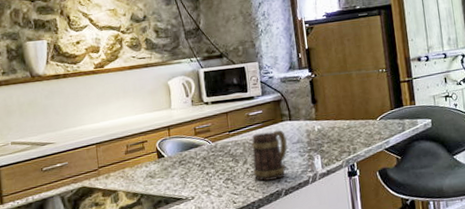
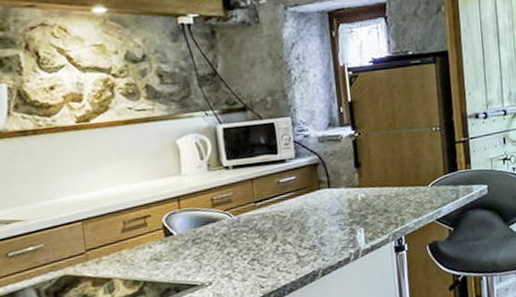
mug: present [251,130,287,181] -> none [282,199,325,261]

